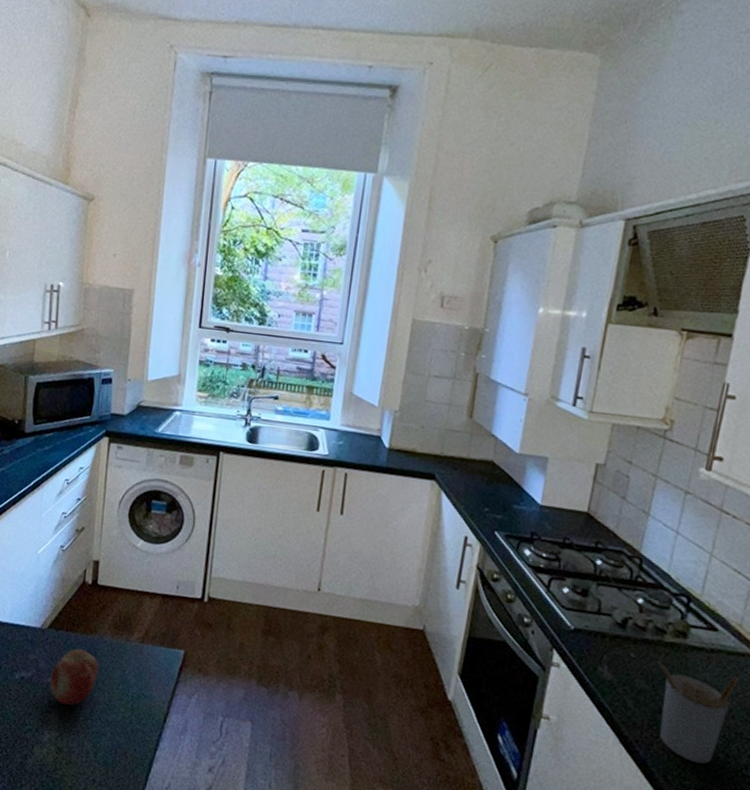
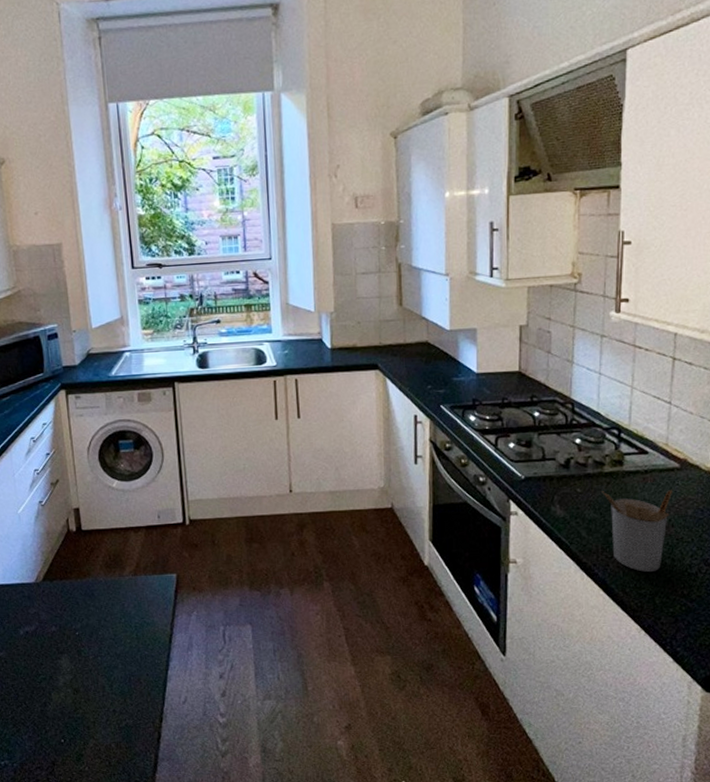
fruit: present [49,648,99,706] -> none [53,593,99,649]

